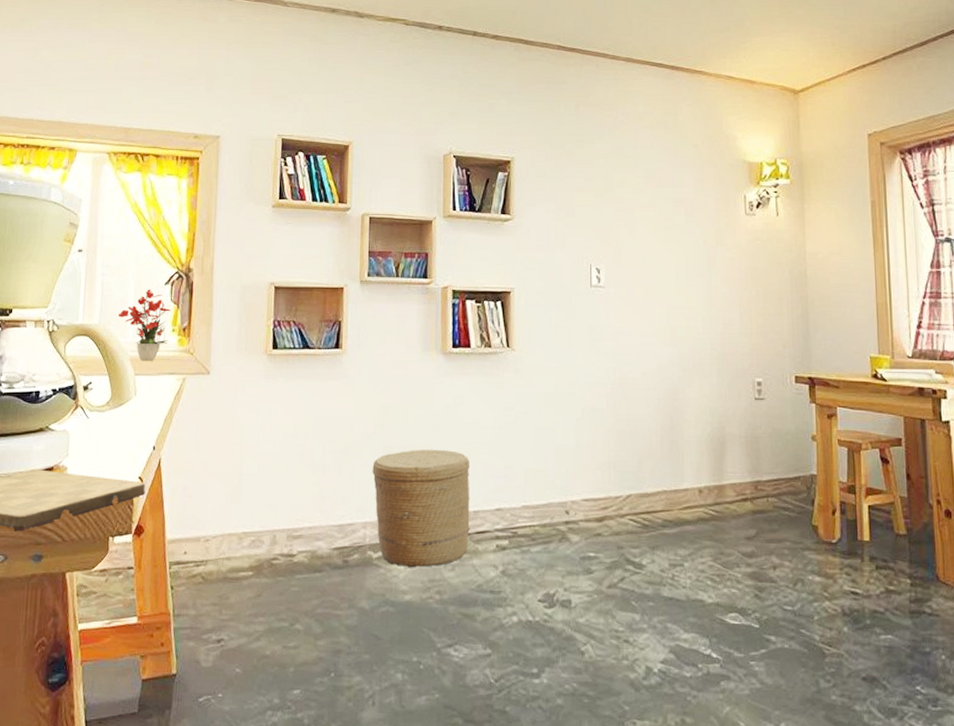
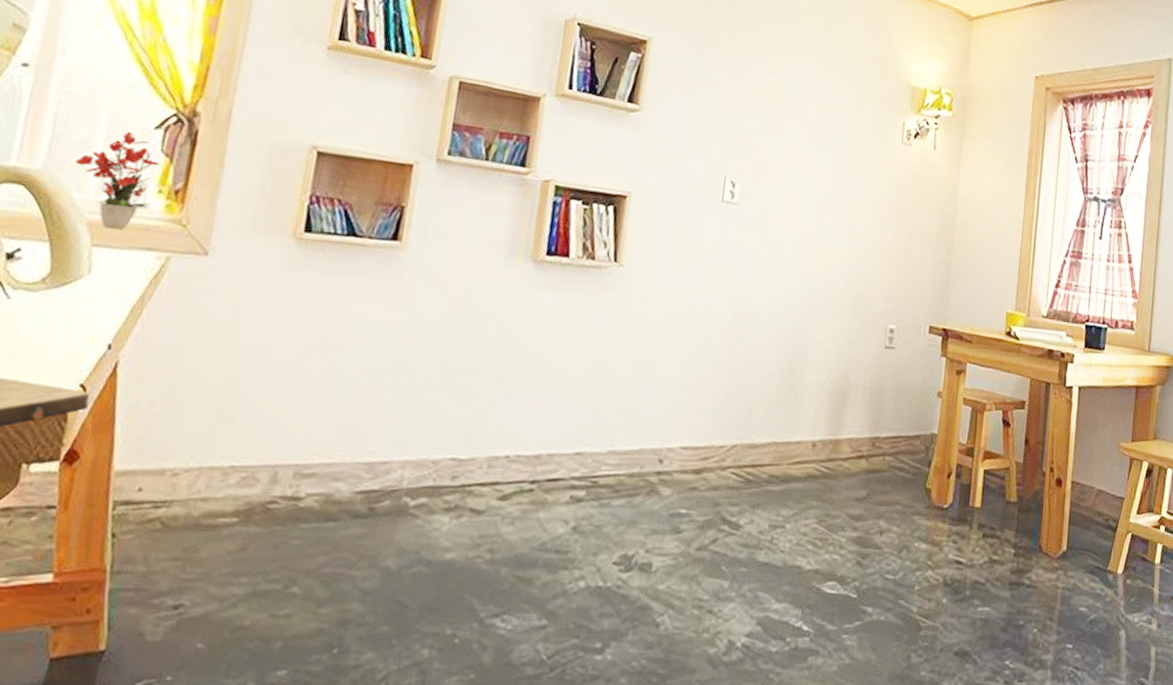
woven basket: present [372,450,470,568] -> none [419,375,550,520]

